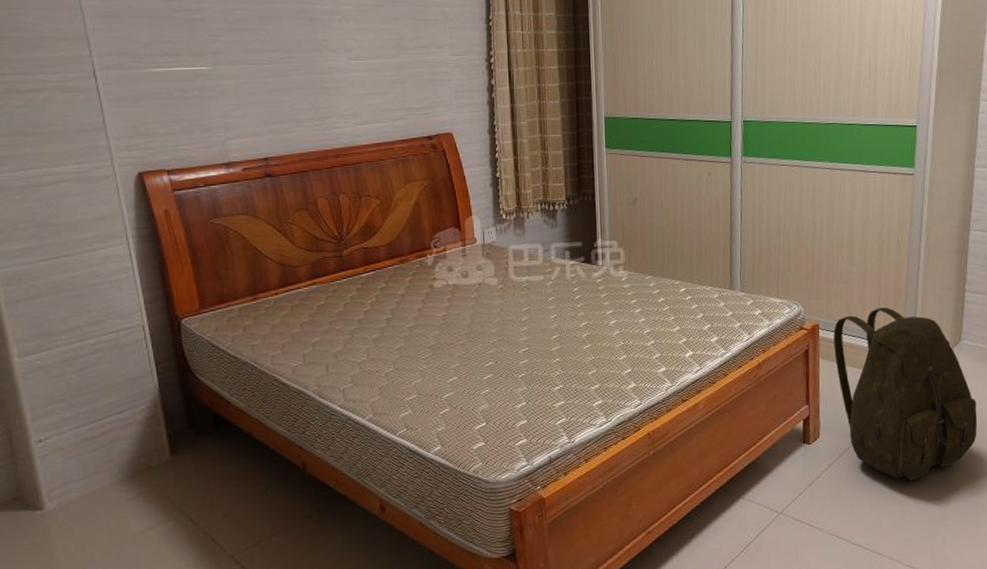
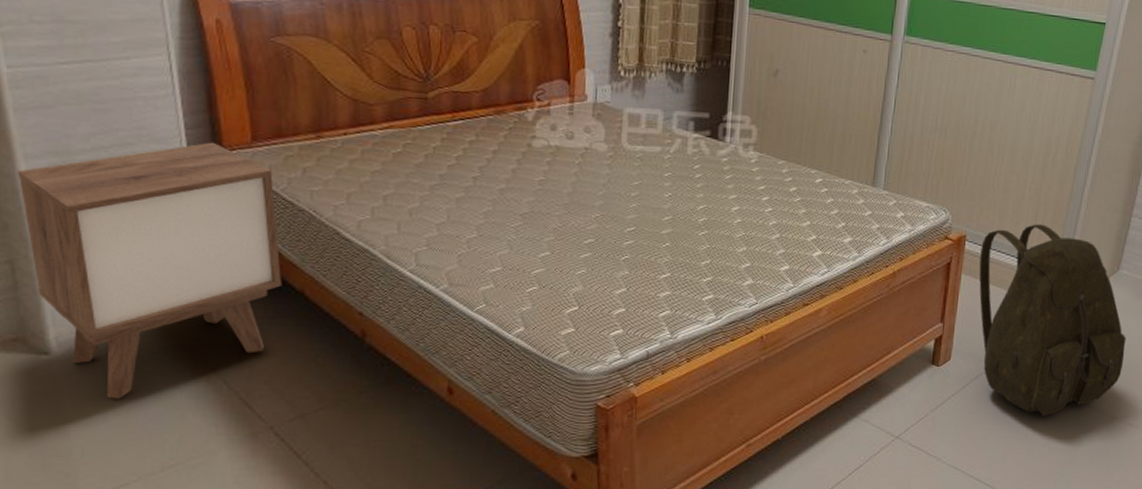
nightstand: none [10,312,233,544] -> present [17,142,282,399]

